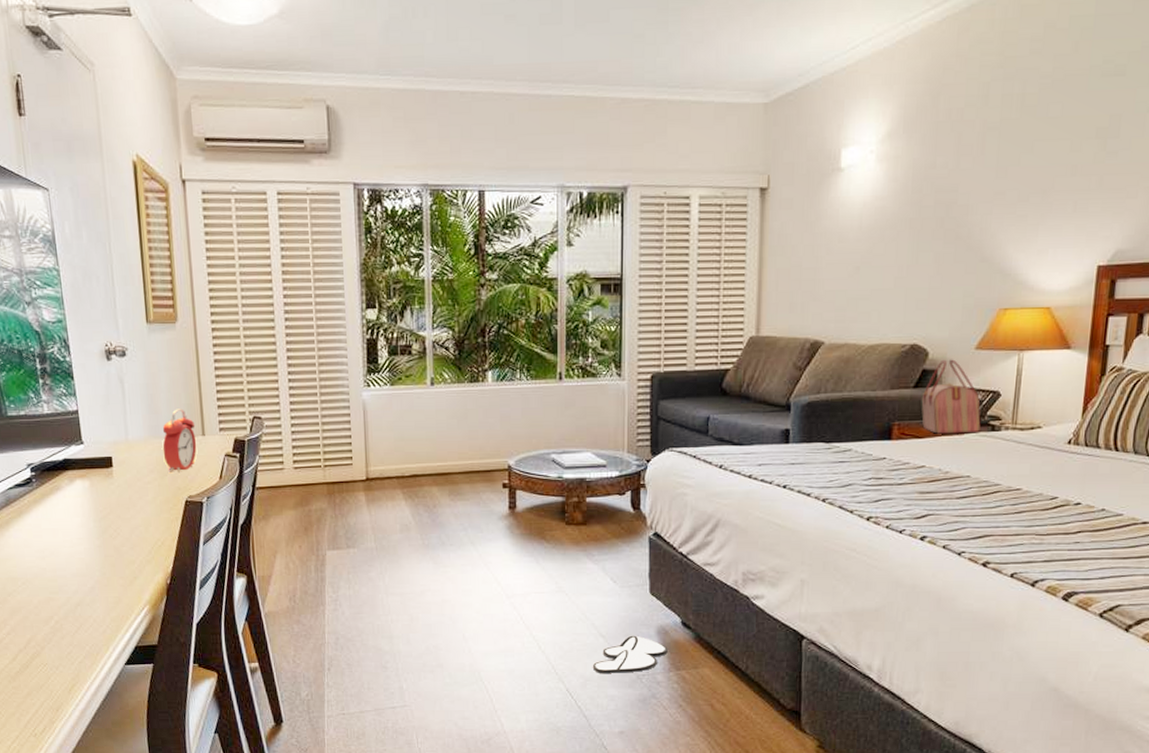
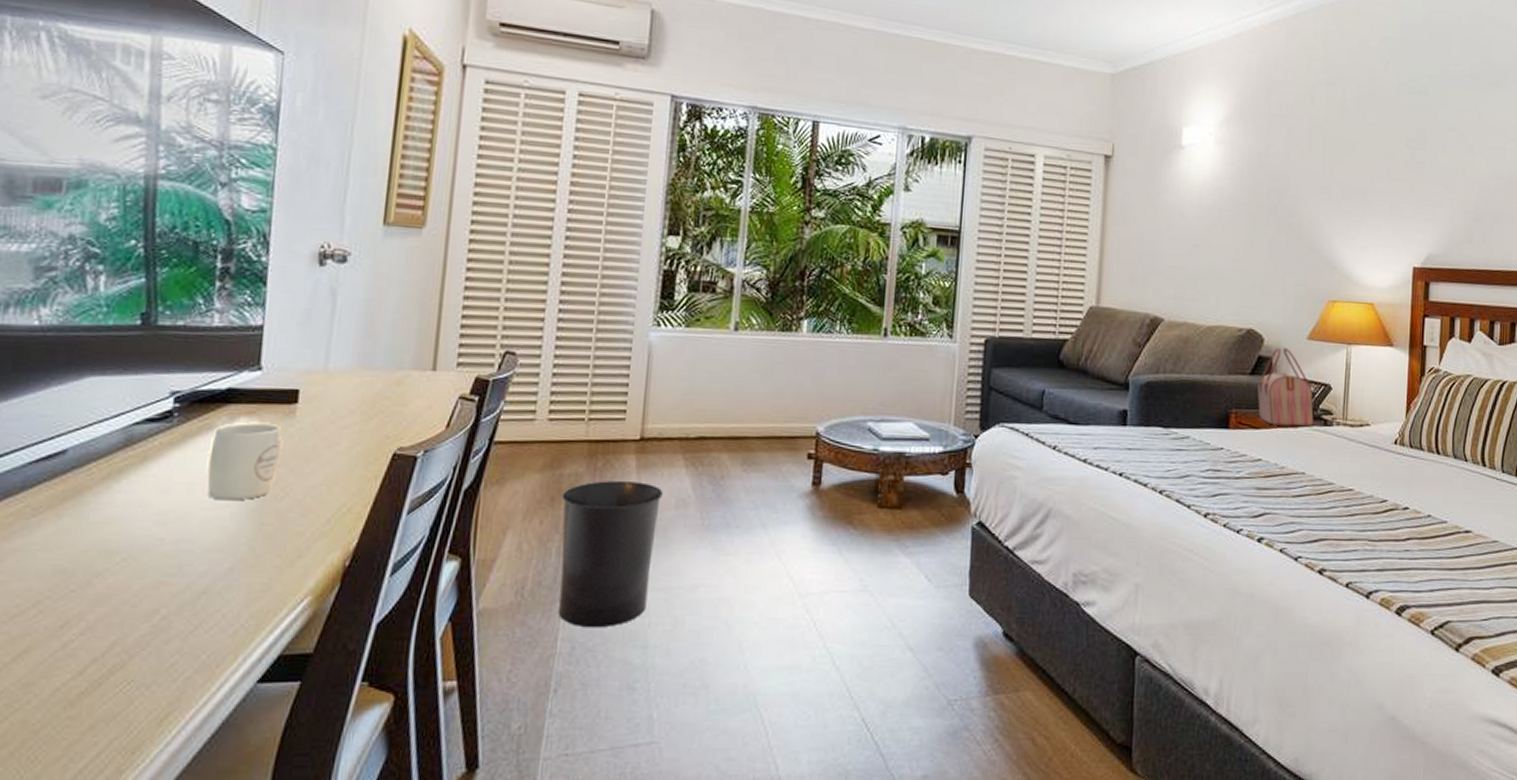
mug: none [61,484,109,540] -> present [207,423,282,501]
alarm clock: present [162,409,197,474] -> none [373,334,426,418]
waste bin: none [312,512,389,624] -> present [559,480,663,628]
slippers: present [593,635,668,673] -> none [897,648,986,697]

